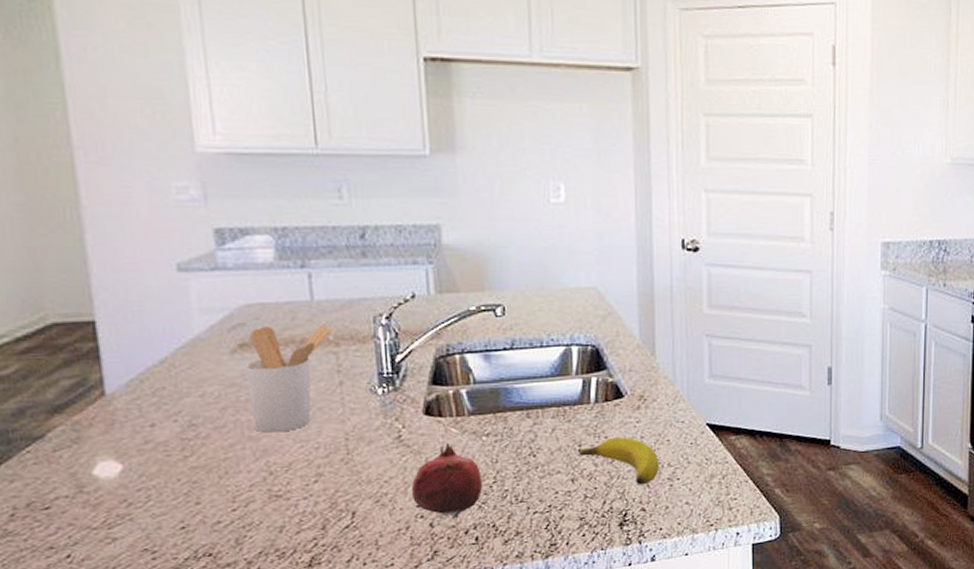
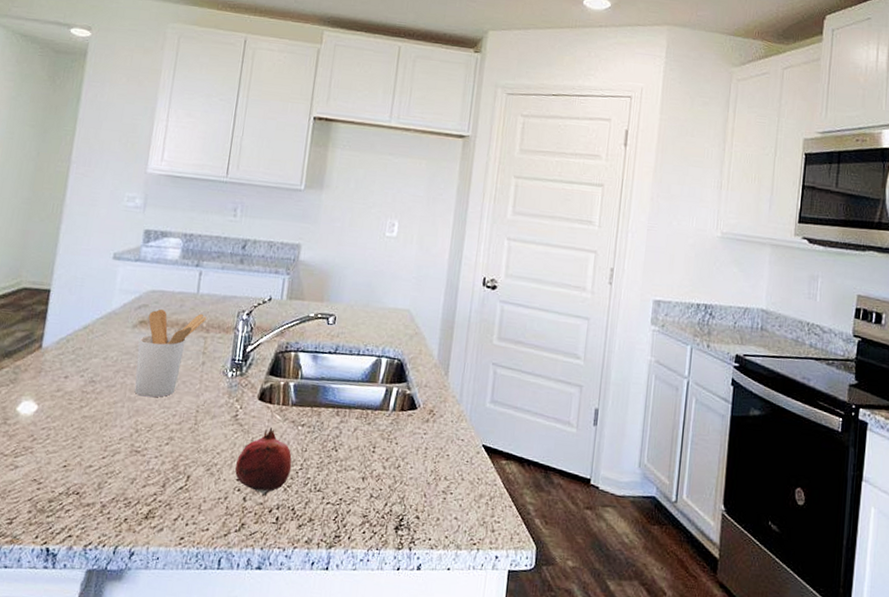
banana: present [578,437,659,485] -> none [372,445,437,494]

